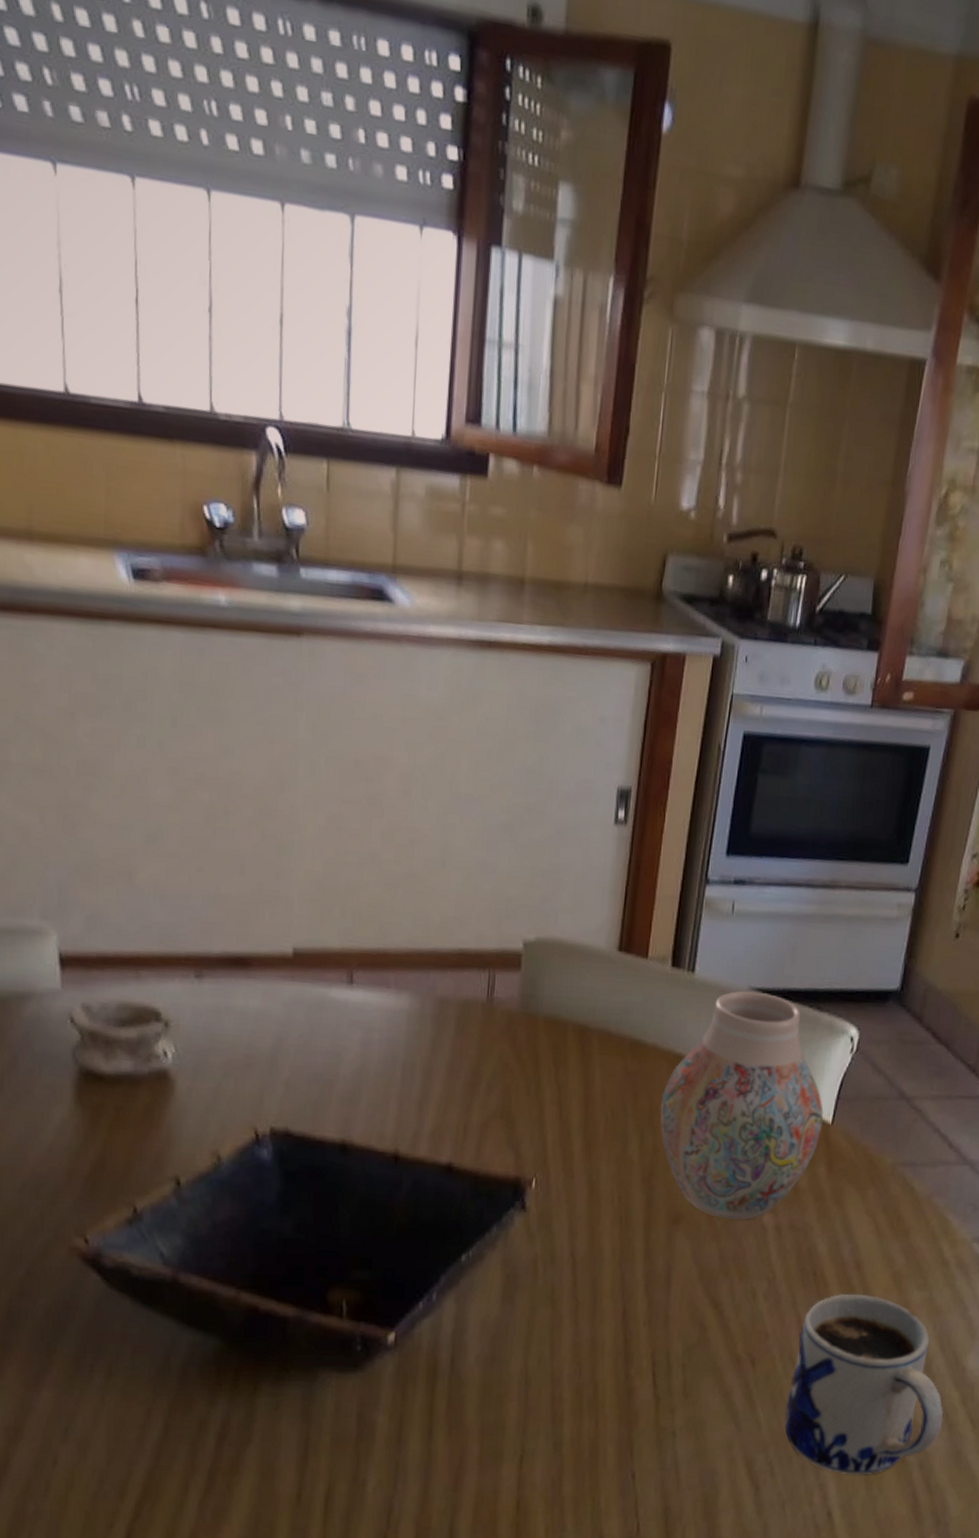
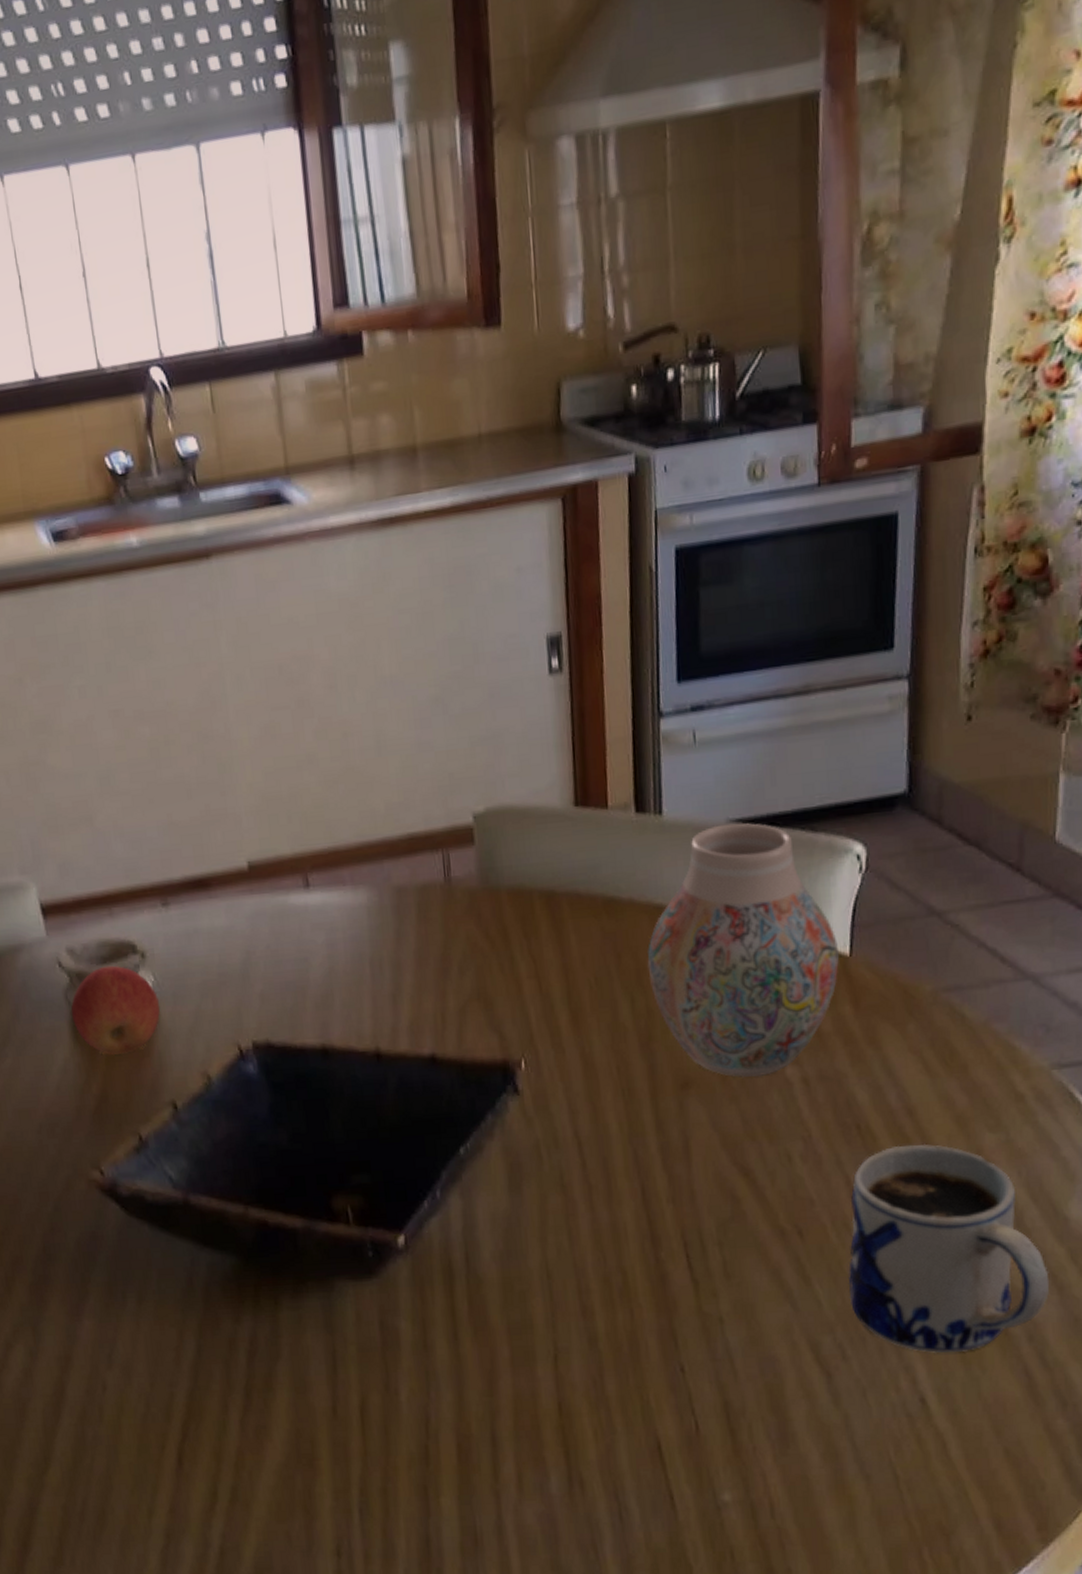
apple: none [77,1029,178,1122] -> present [71,965,161,1055]

